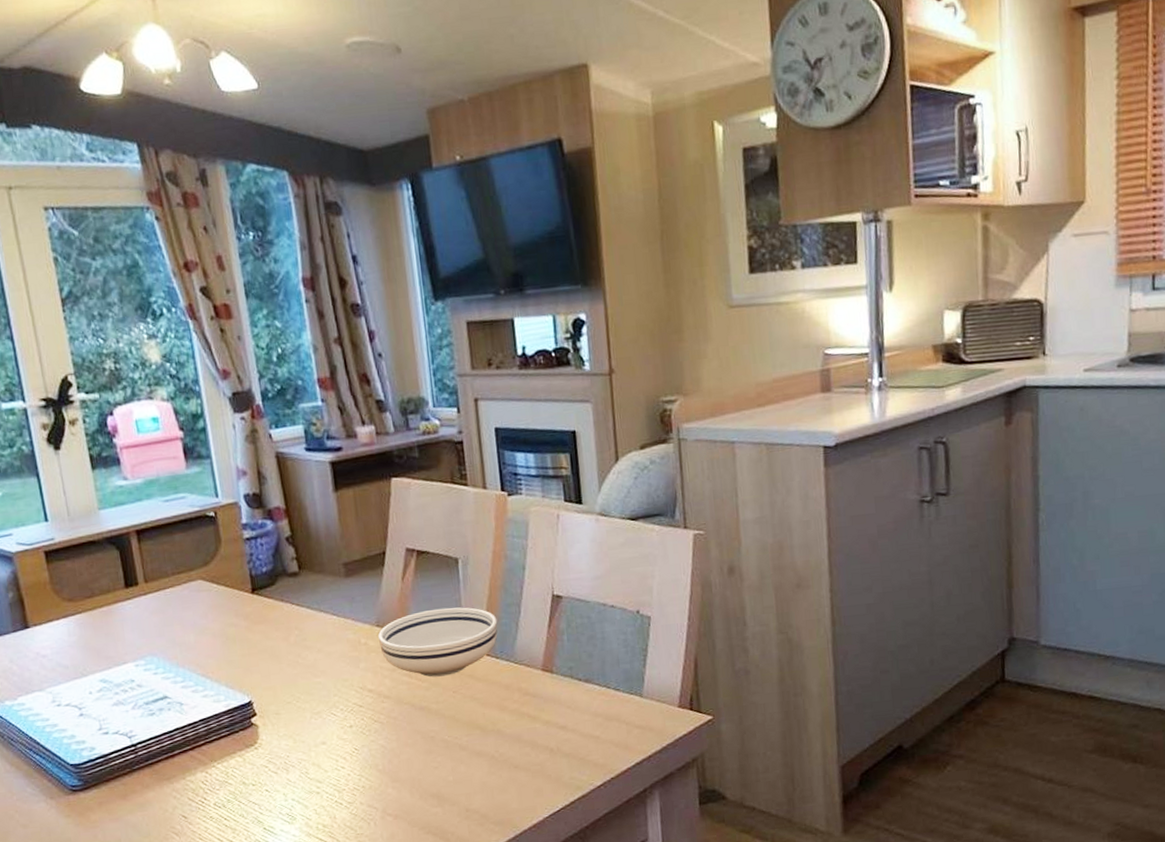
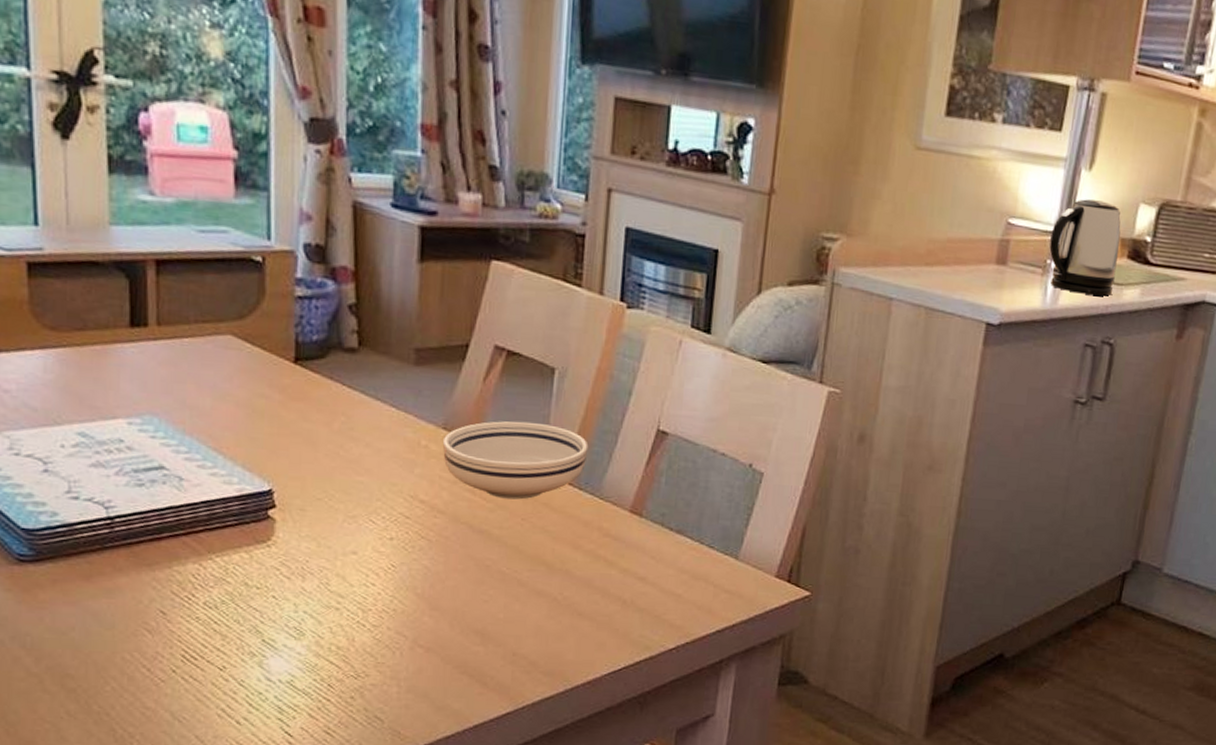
kettle: none [866,316,936,404] -> present [1049,199,1121,296]

